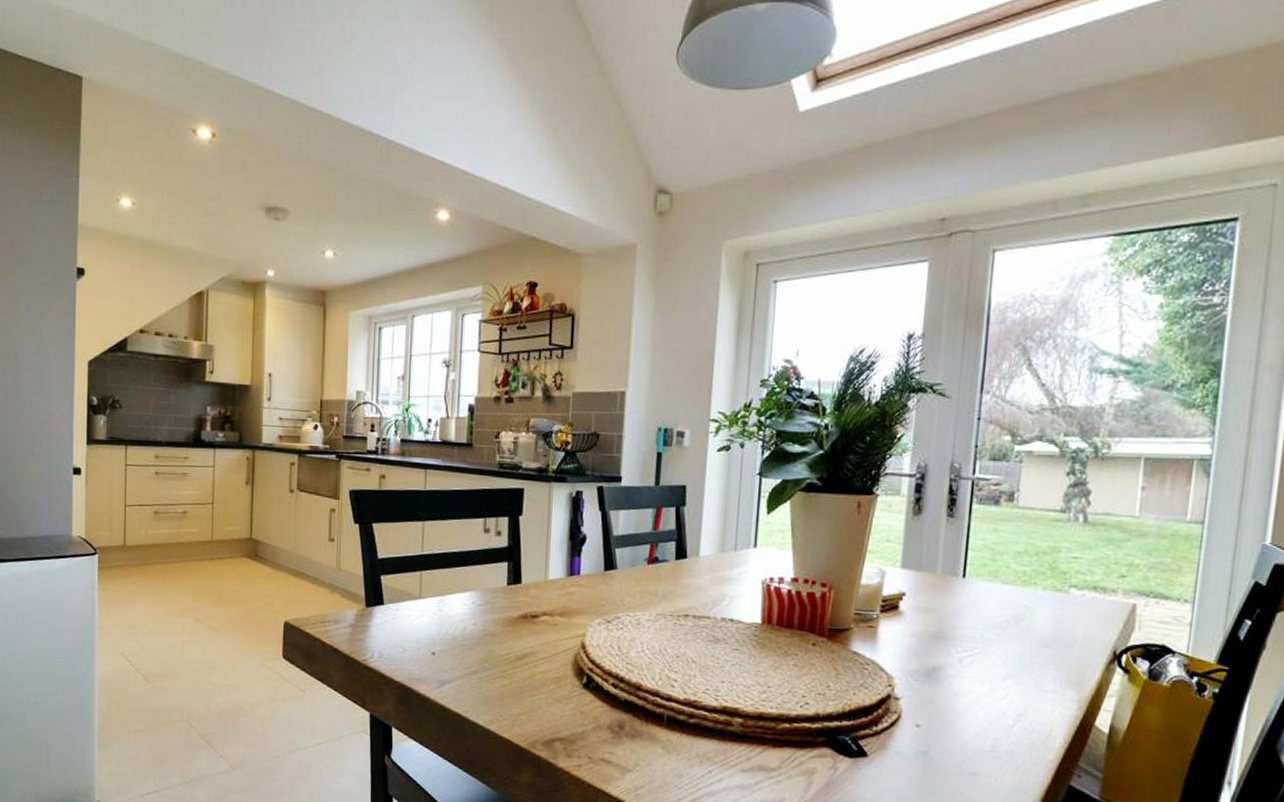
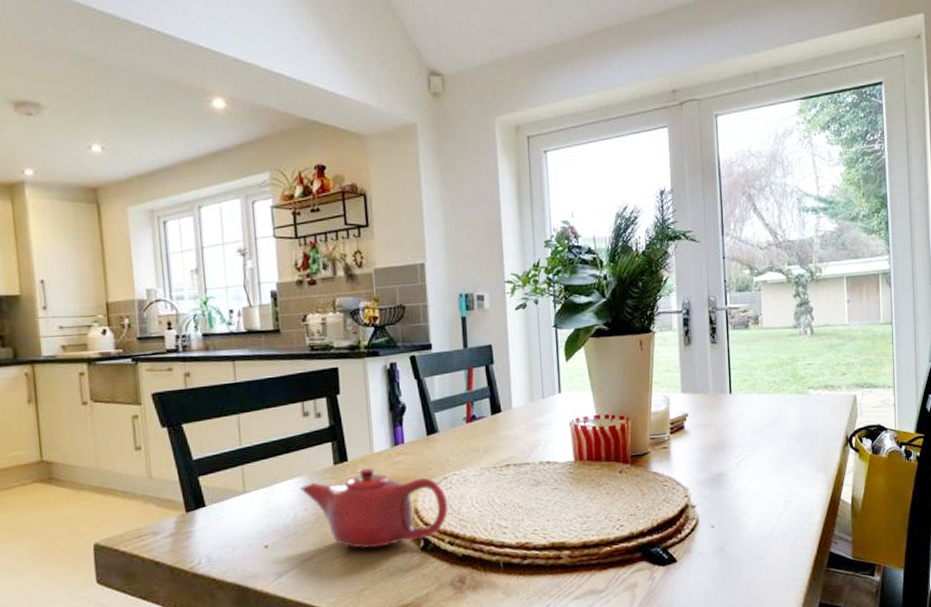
teapot: none [472,592,617,676] -> present [300,468,448,549]

